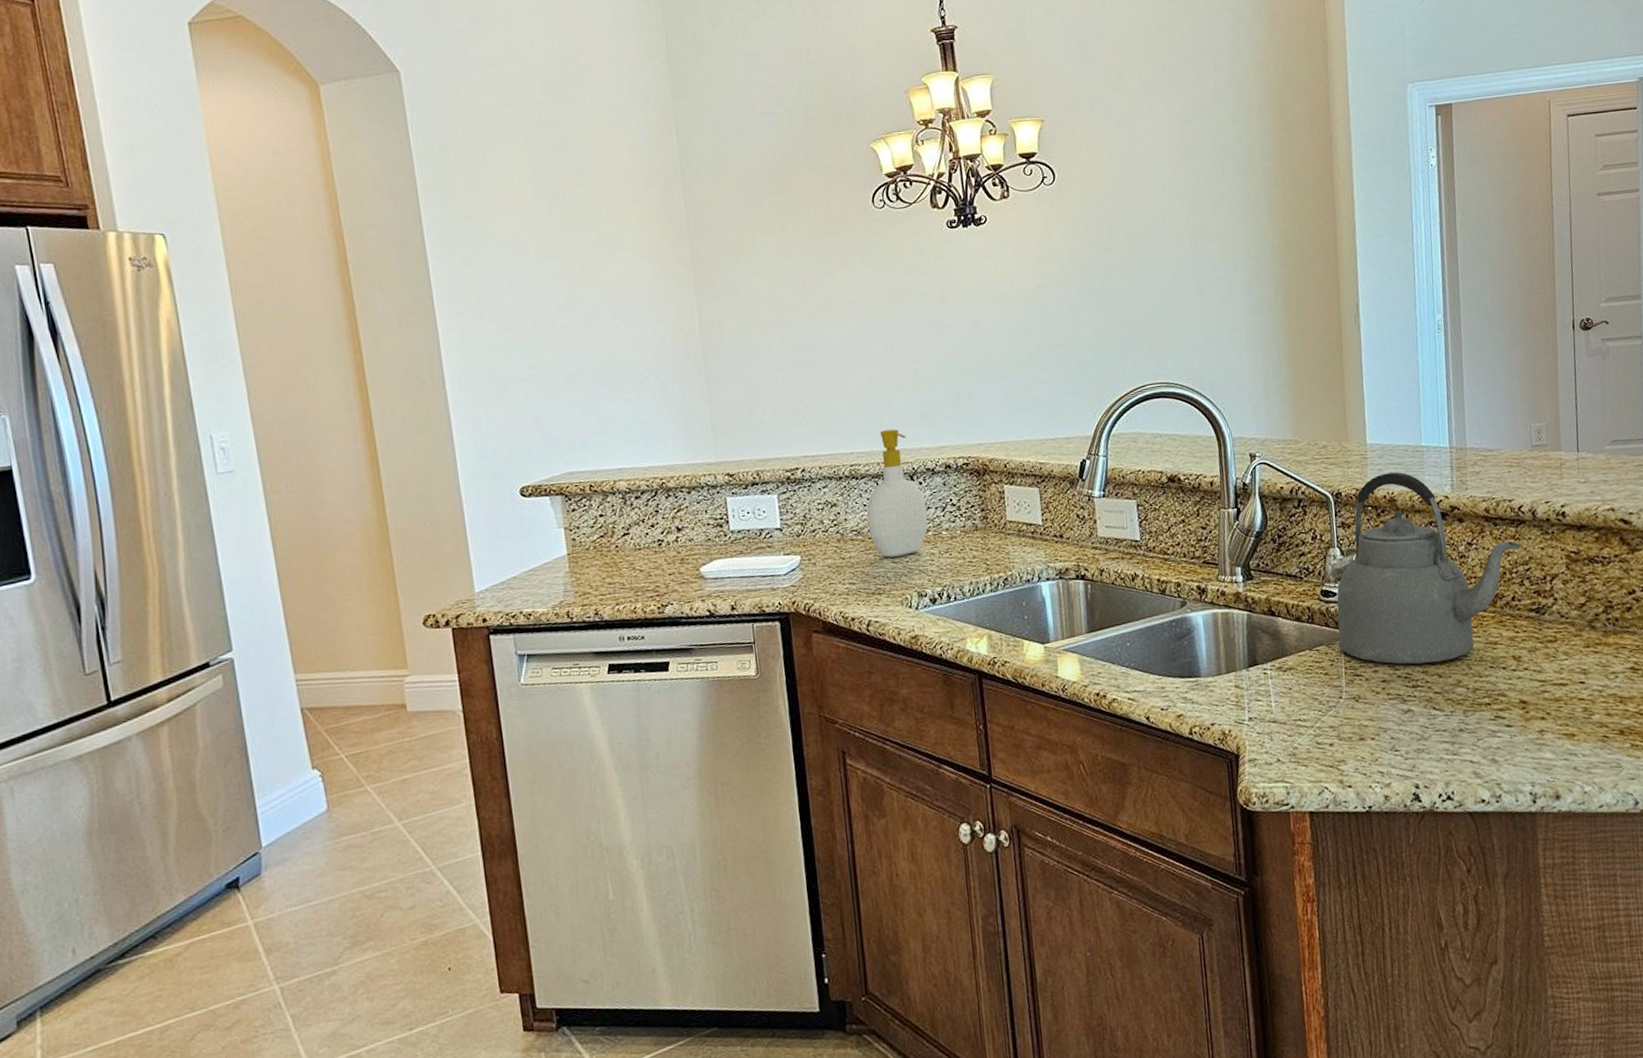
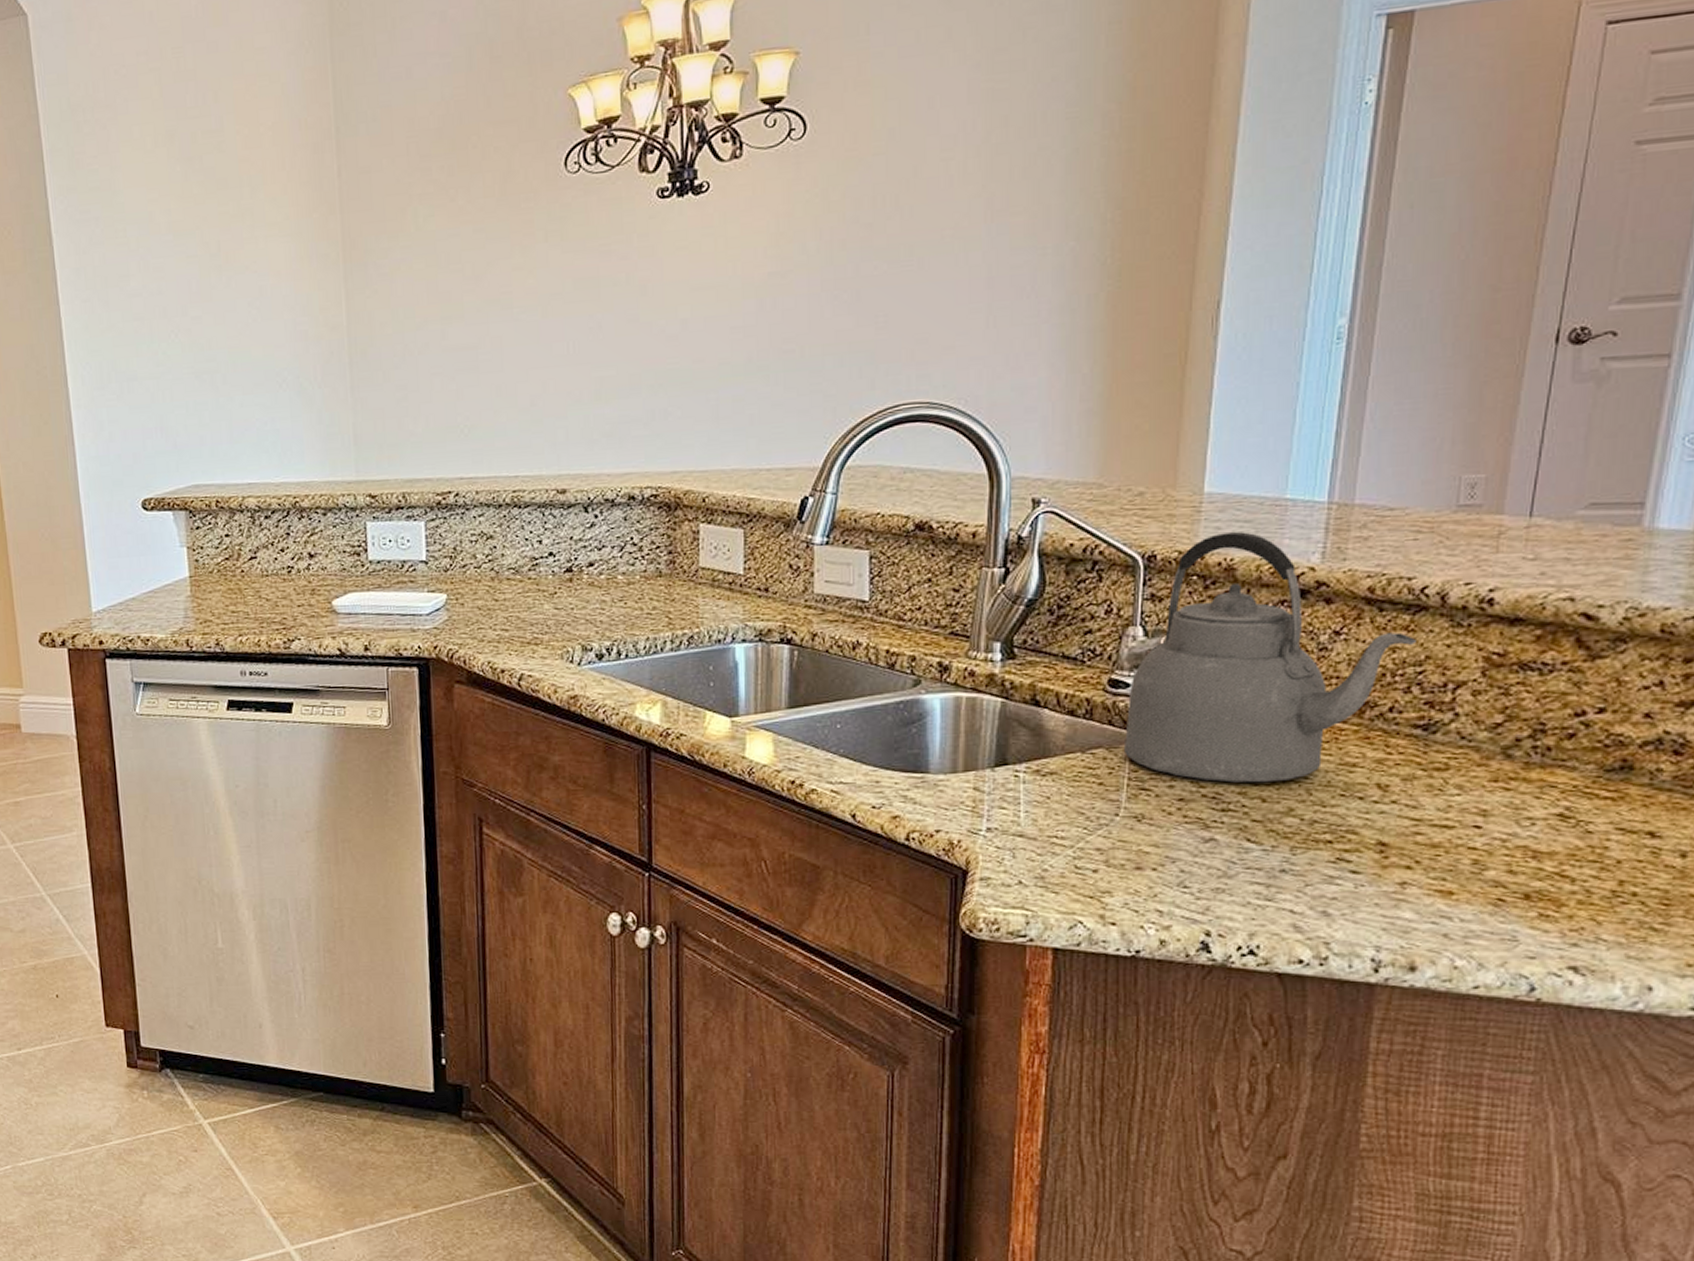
soap bottle: present [866,429,928,558] -> none [527,450,601,603]

